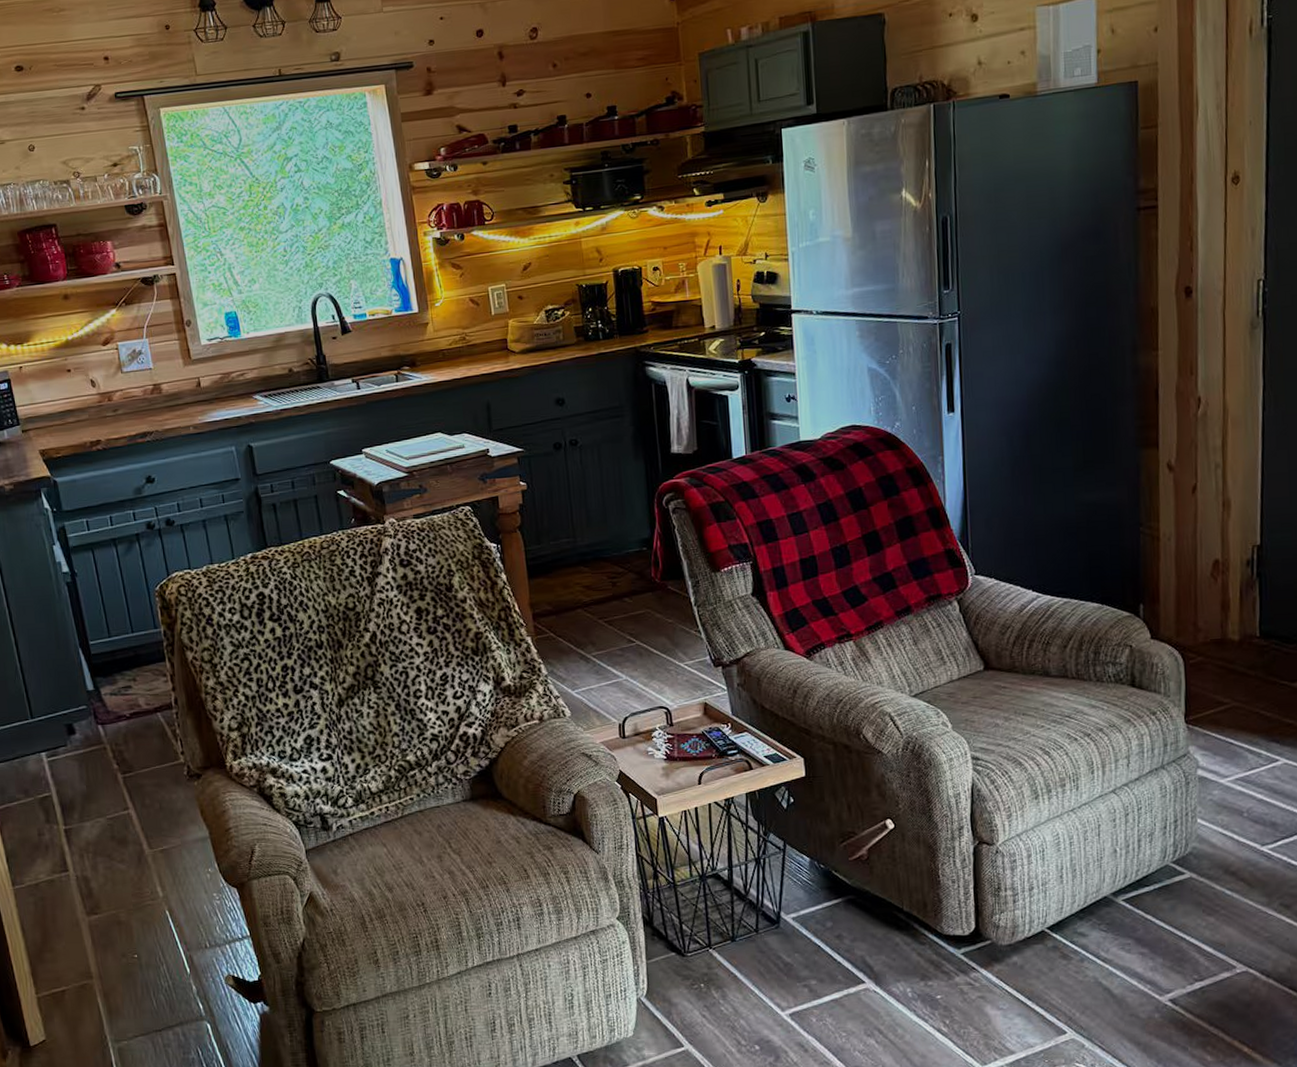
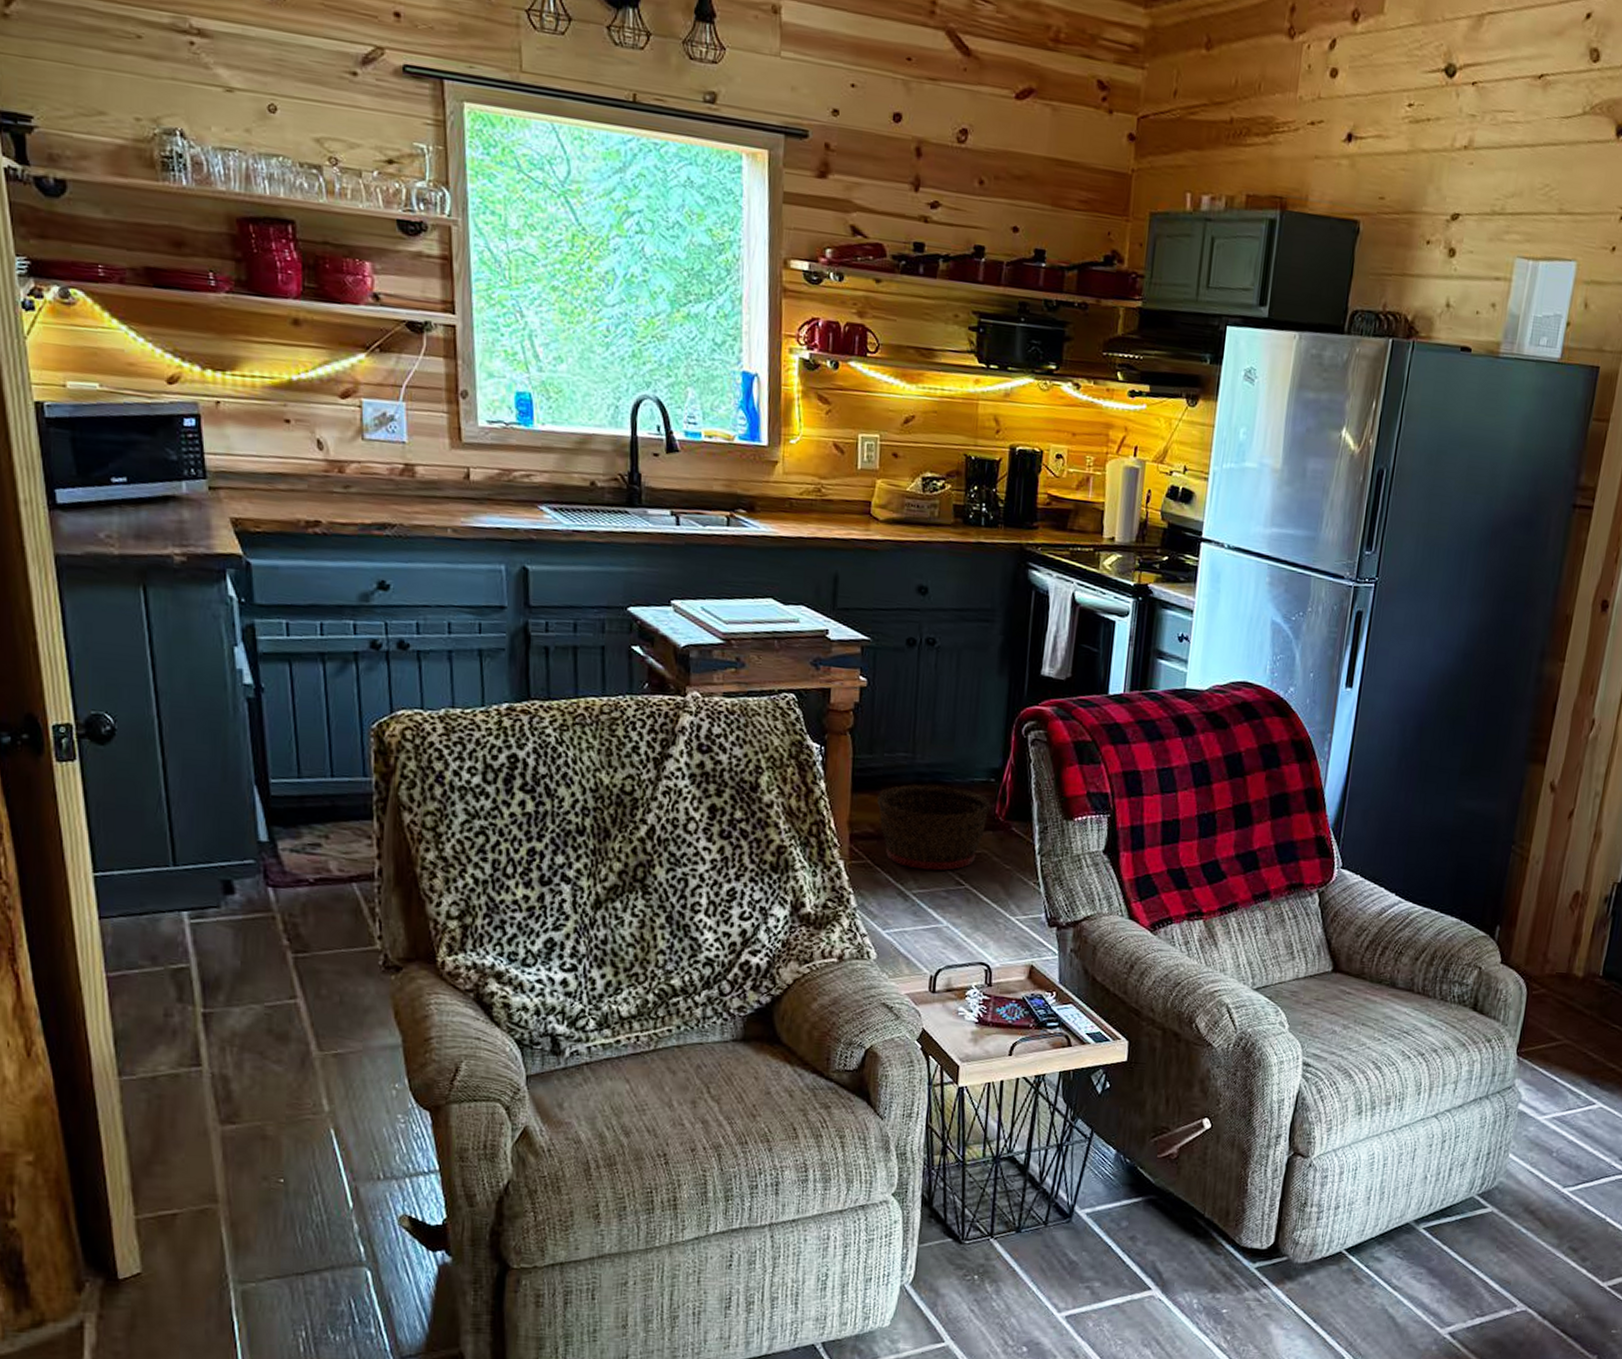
basket: none [550,559,647,635] -> present [877,783,991,871]

